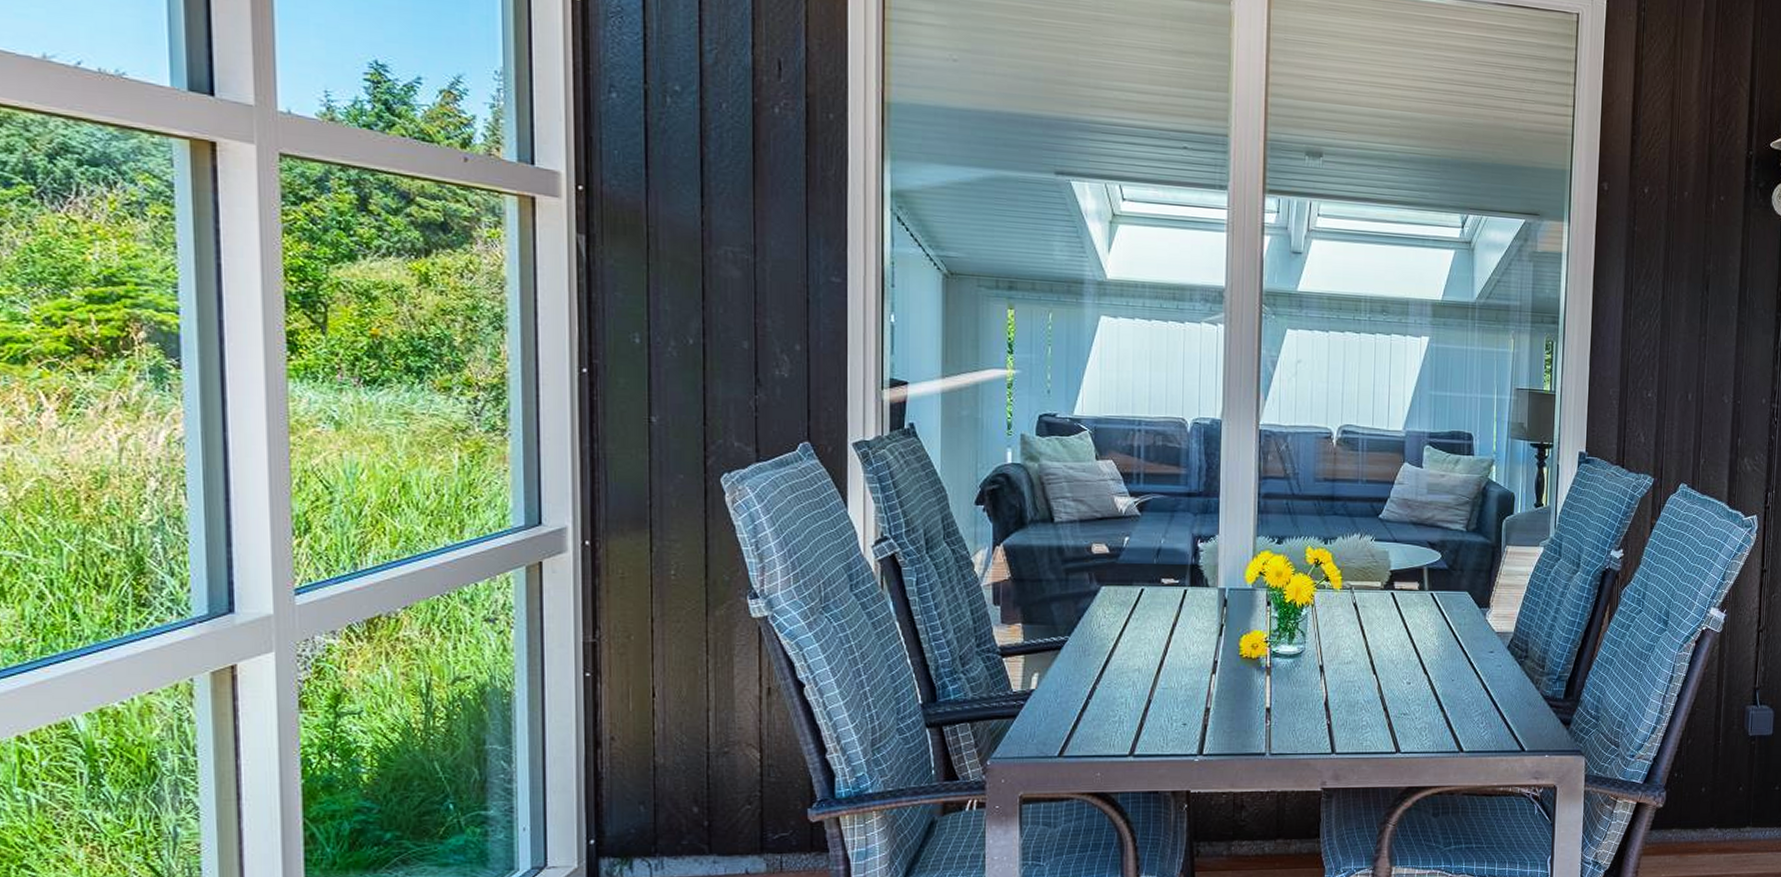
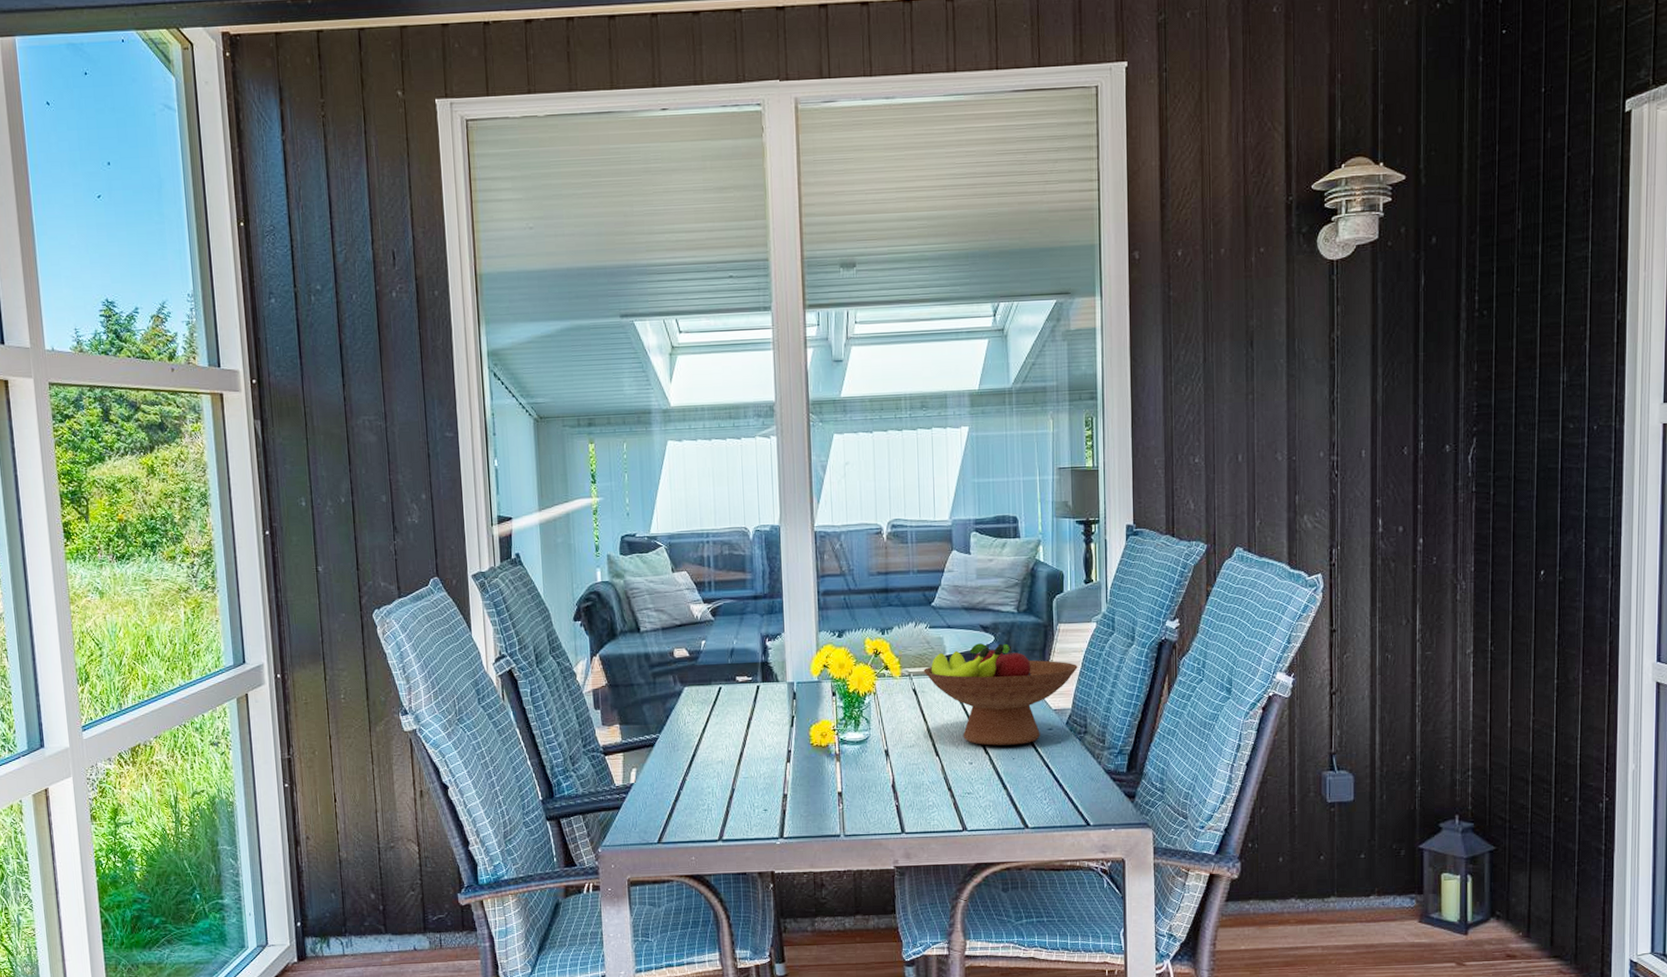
fruit bowl: none [1366,560,1523,666] -> present [923,643,1078,746]

